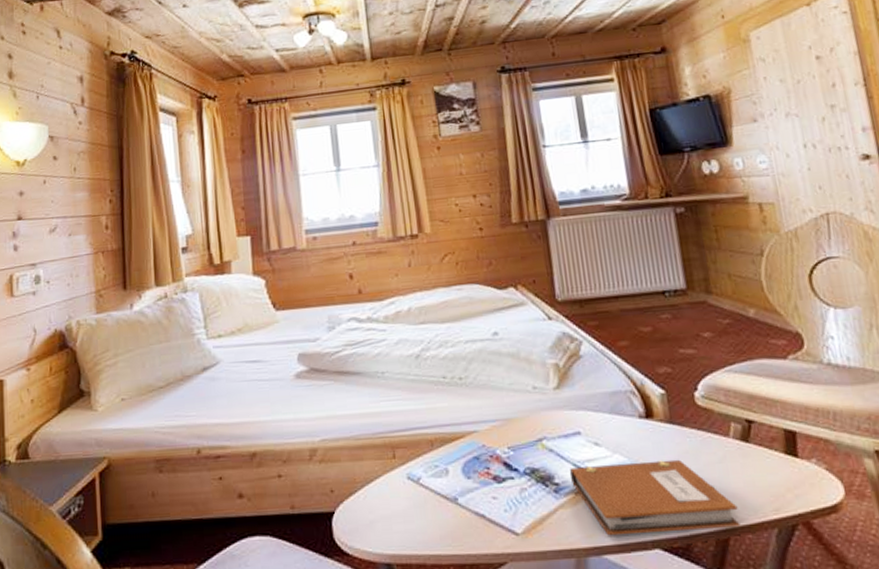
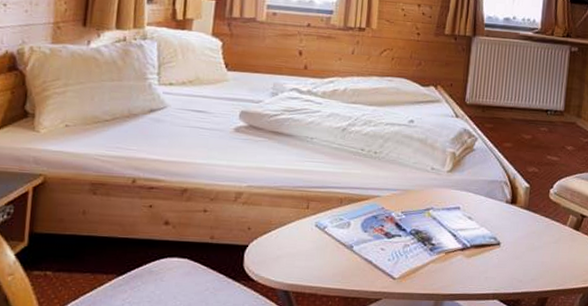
notebook: present [569,459,741,536] -> none [444,233,559,290]

